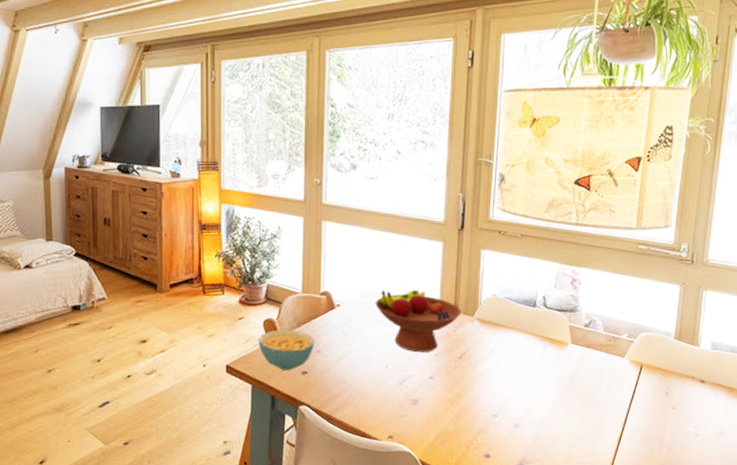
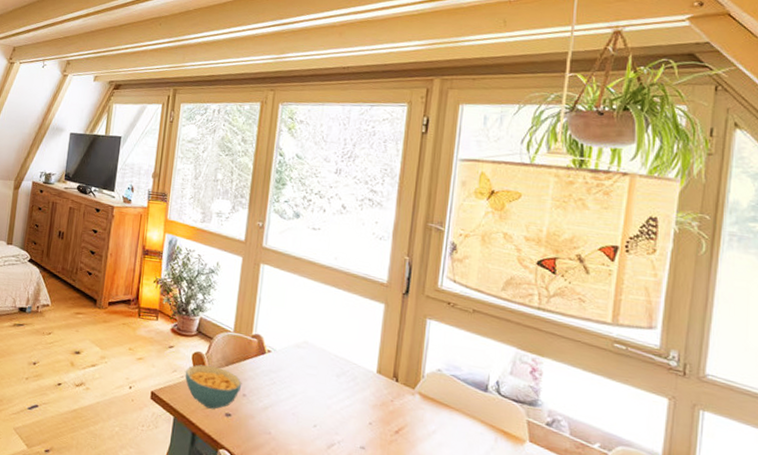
fruit bowl: present [375,289,461,353] -> none [307,343,401,419]

